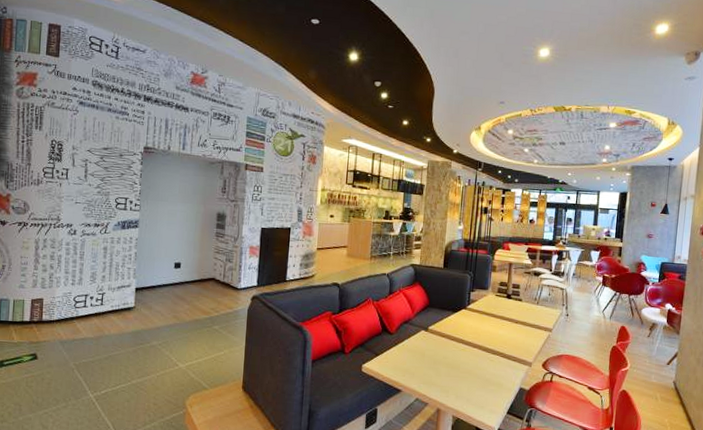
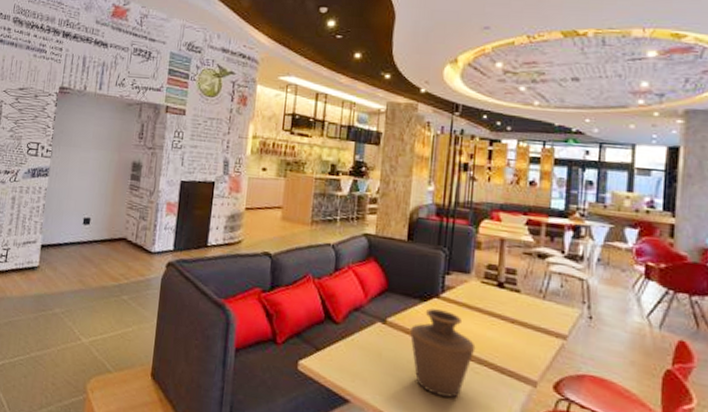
vase: none [445,317,491,380] -> present [410,308,476,398]

